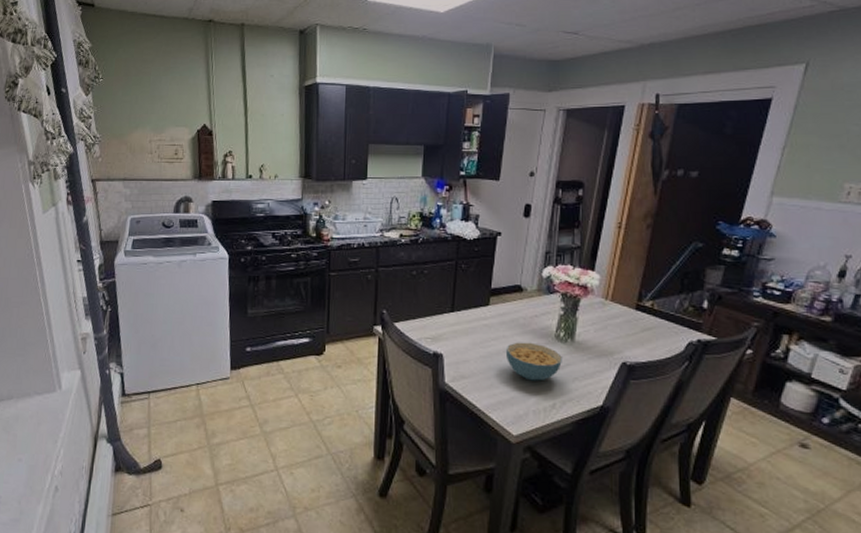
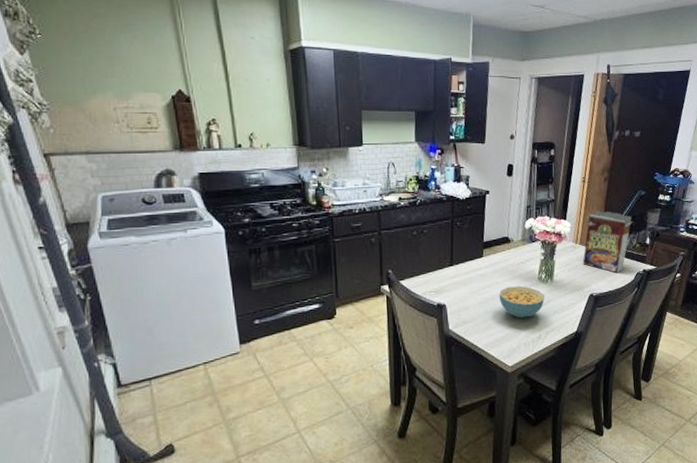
cereal box: none [613,263,685,341] -> present [582,211,633,274]

